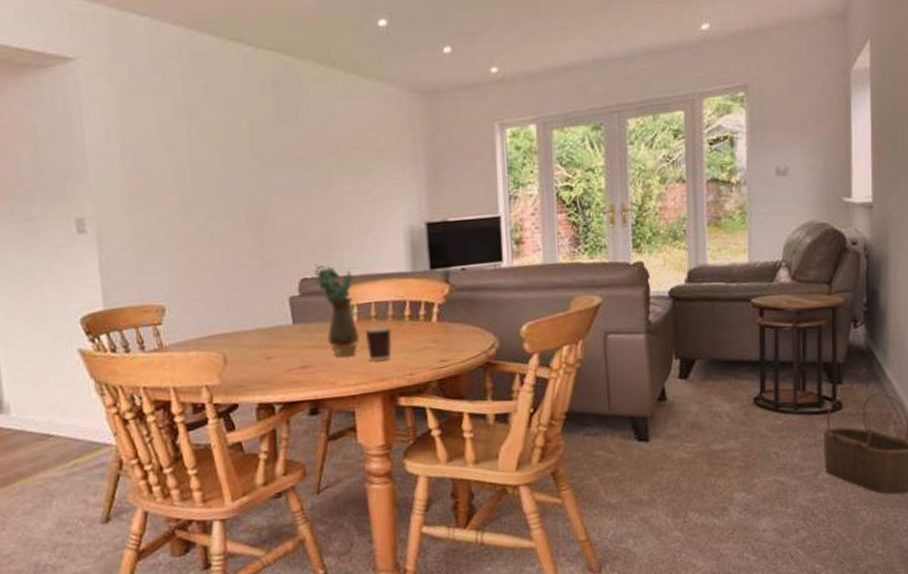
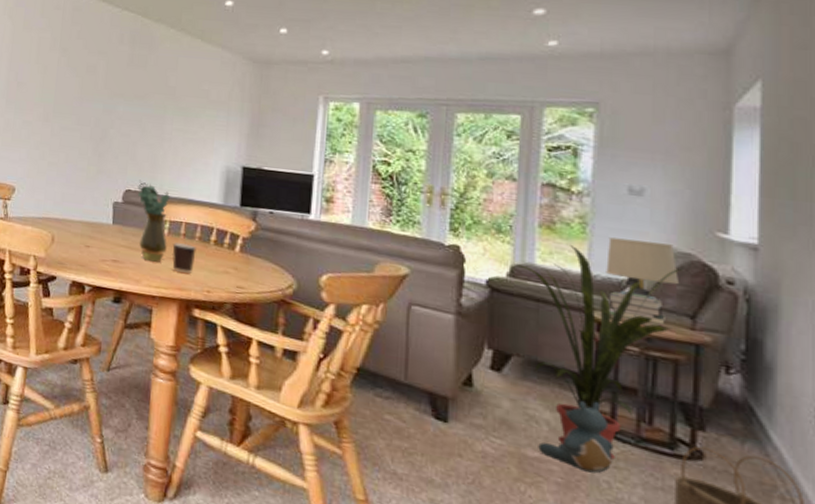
house plant: none [692,238,820,432] -> present [516,245,682,460]
stuffed animal: none [722,383,779,449] -> present [538,401,614,473]
table lamp: none [763,218,819,288] -> present [606,237,680,316]
books: none [767,271,810,303] -> present [608,291,665,327]

